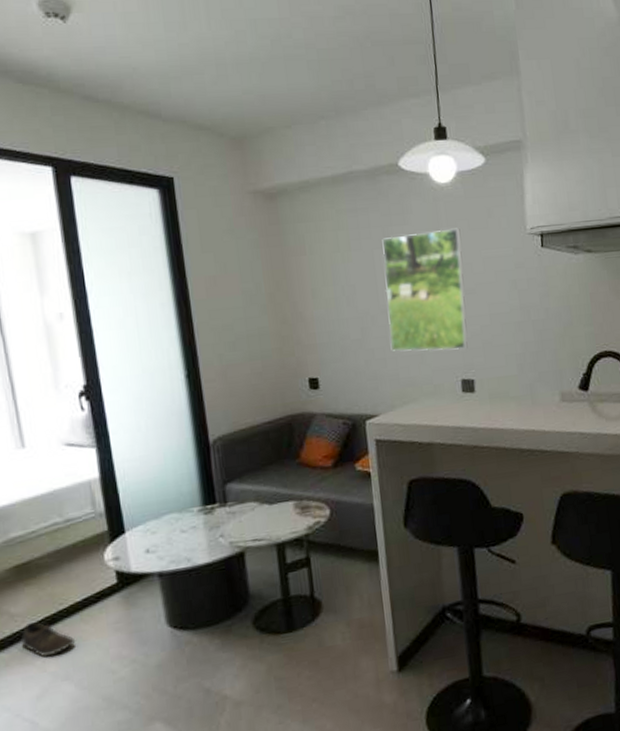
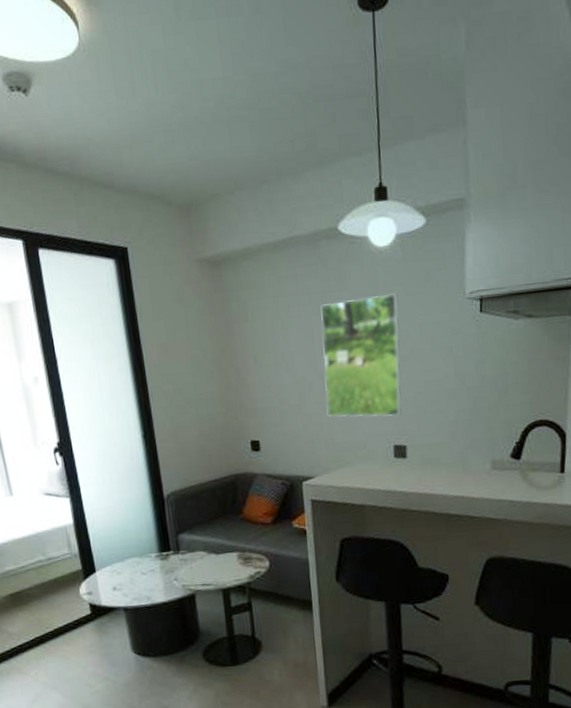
shoe: present [20,622,76,656] -> none [17,641,60,669]

